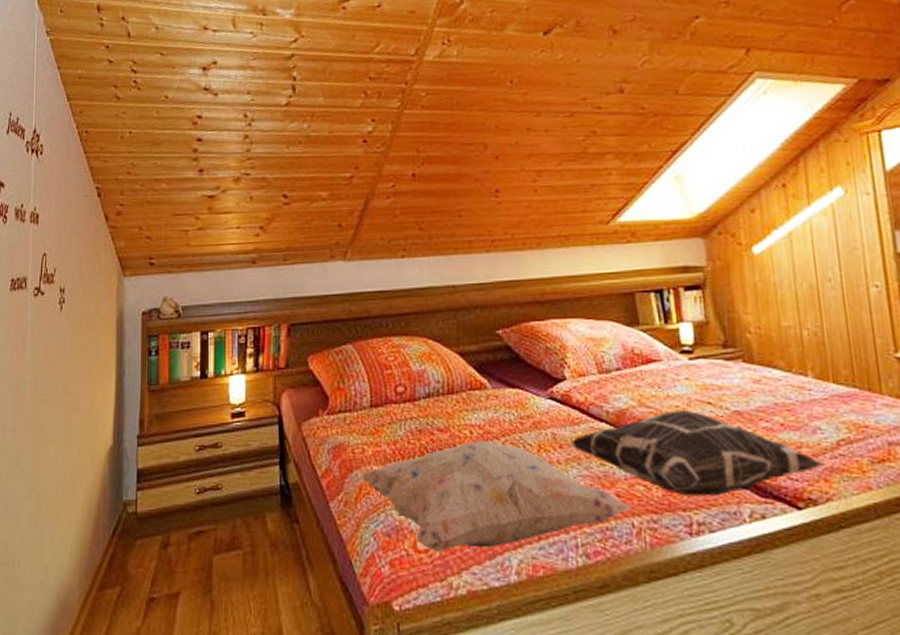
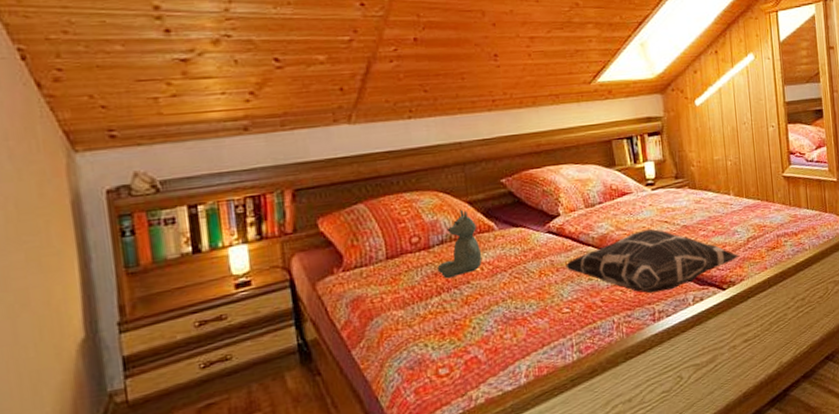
decorative pillow: present [362,441,631,553] -> none [382,274,612,374]
stuffed bear: none [422,360,472,438] -> present [437,209,483,279]

